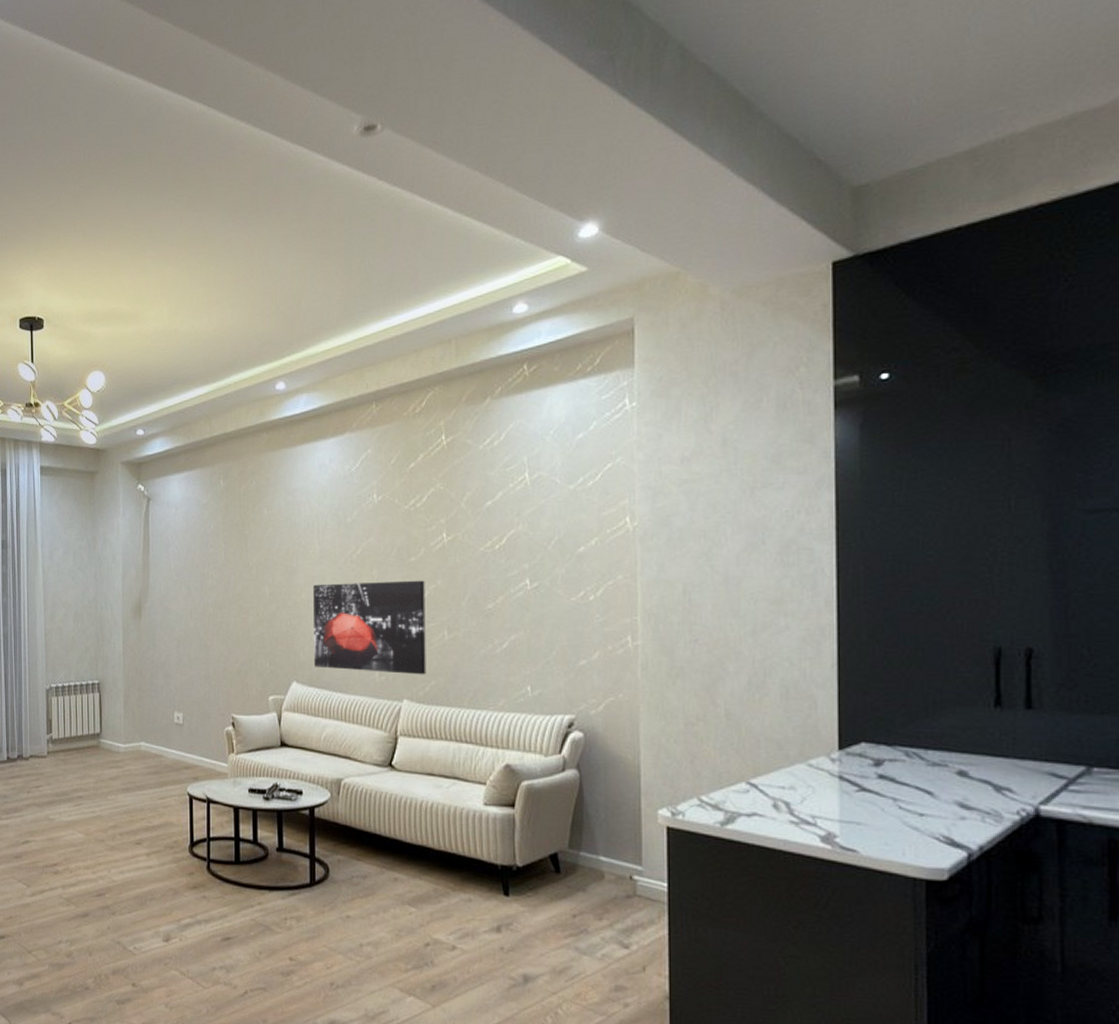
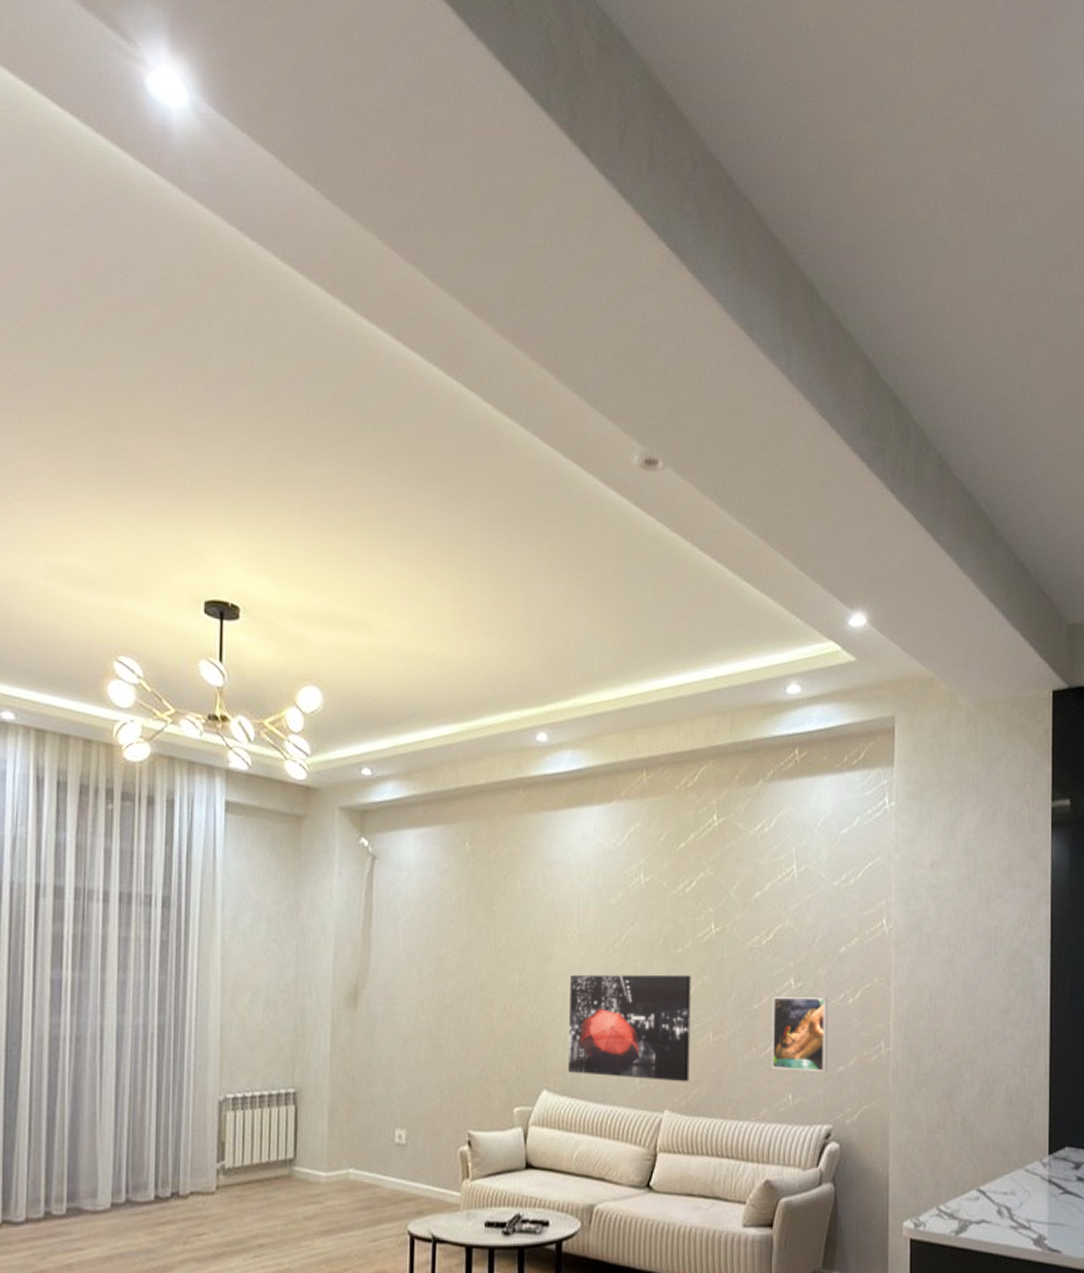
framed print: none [507,596,568,665] -> present [771,997,828,1071]

